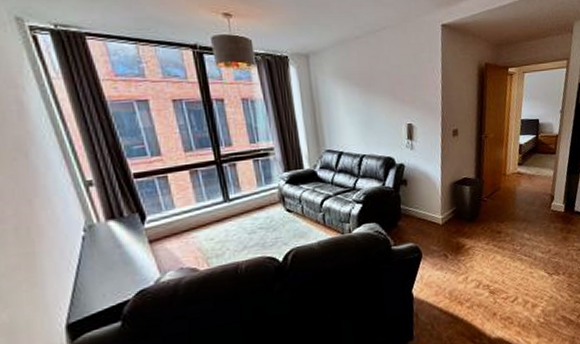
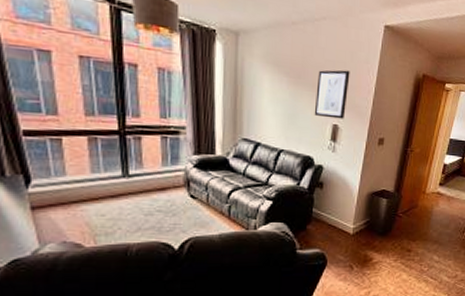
wall art: none [386,72,418,119] -> present [314,69,350,119]

